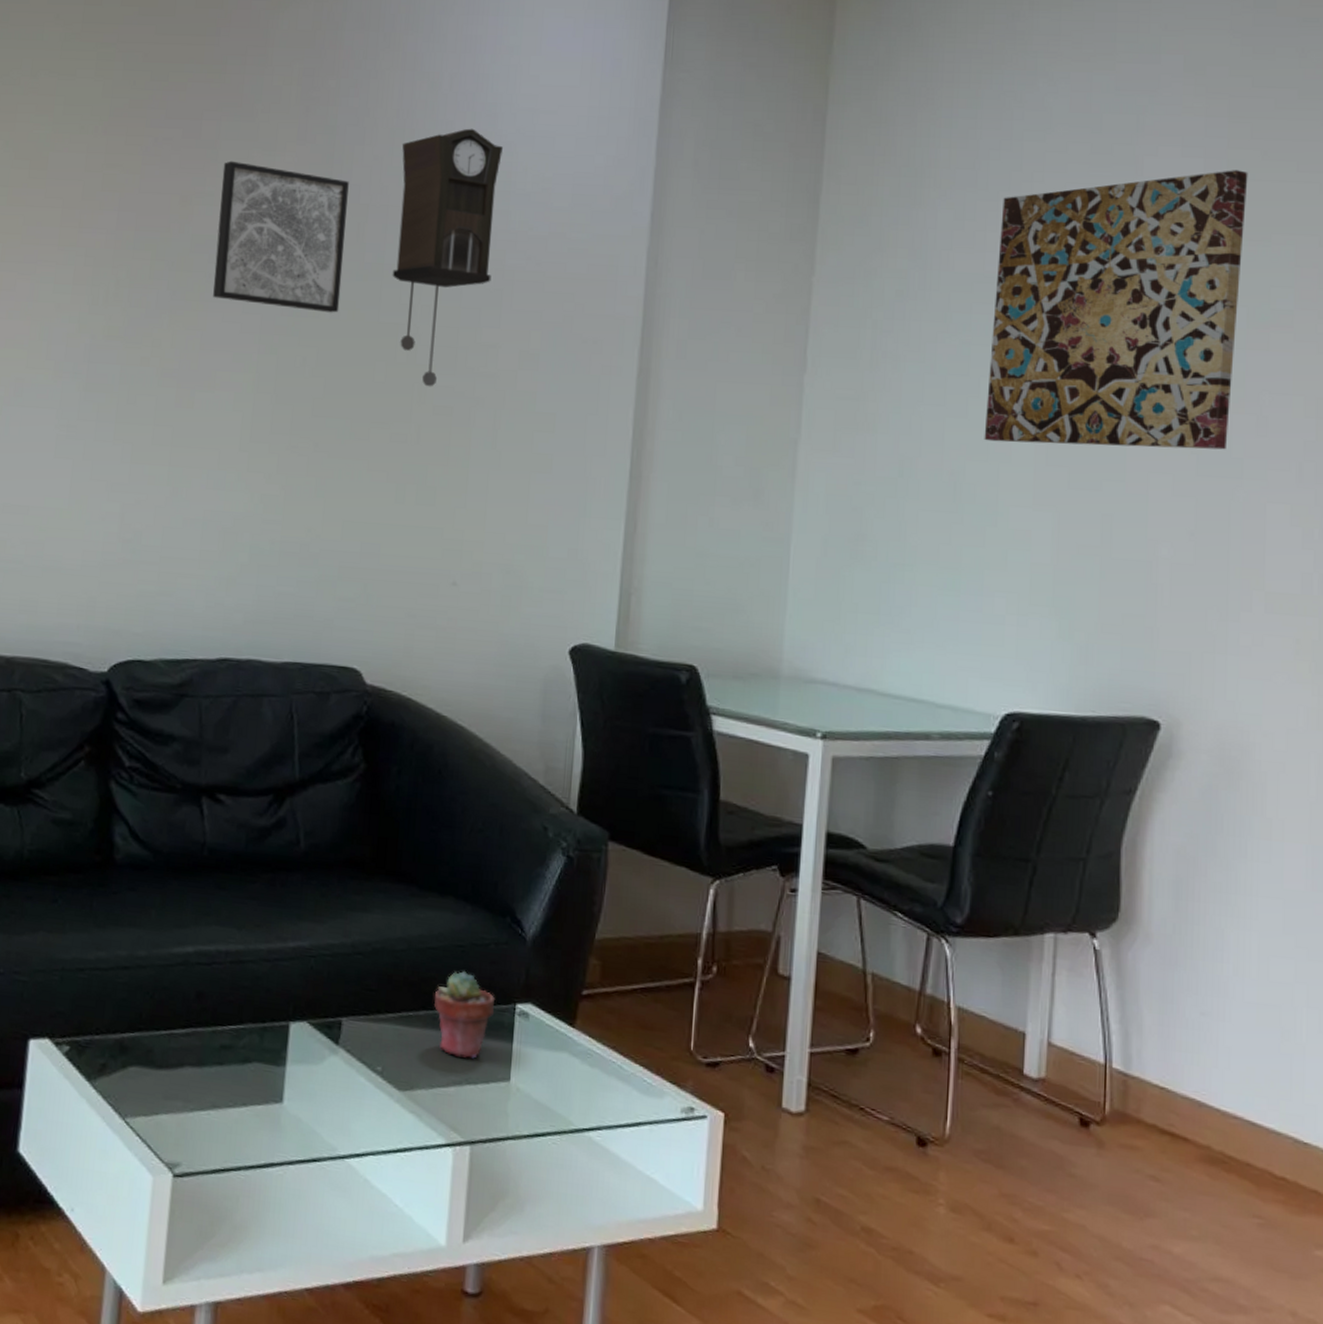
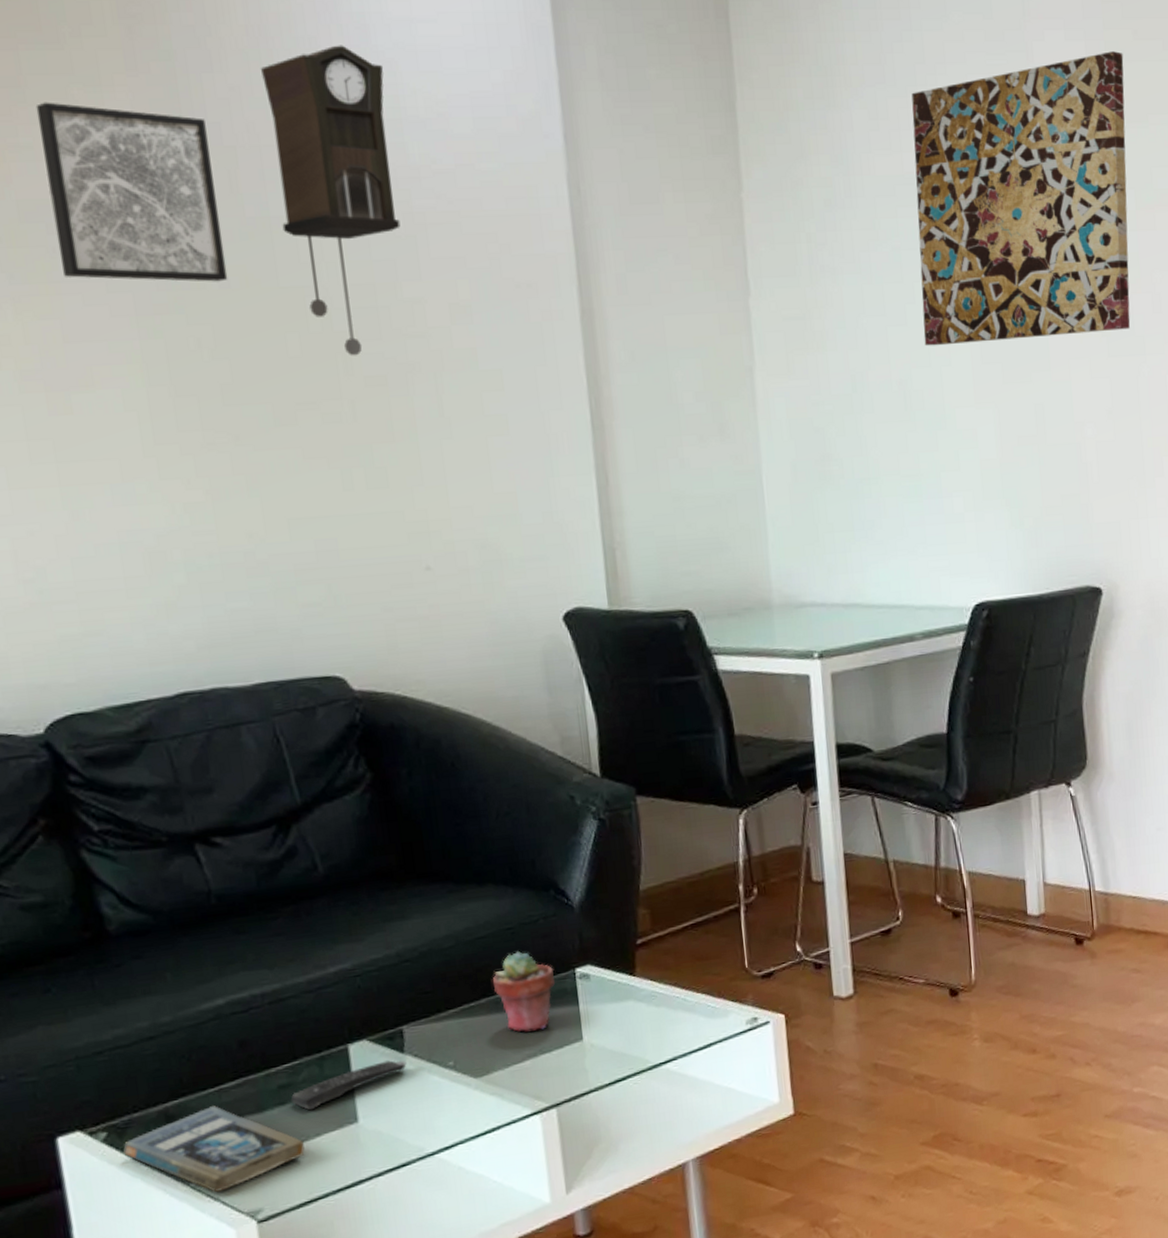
book: none [78,1048,230,1134] -> present [123,1106,305,1192]
remote control: none [228,1048,339,1079] -> present [290,1060,407,1111]

